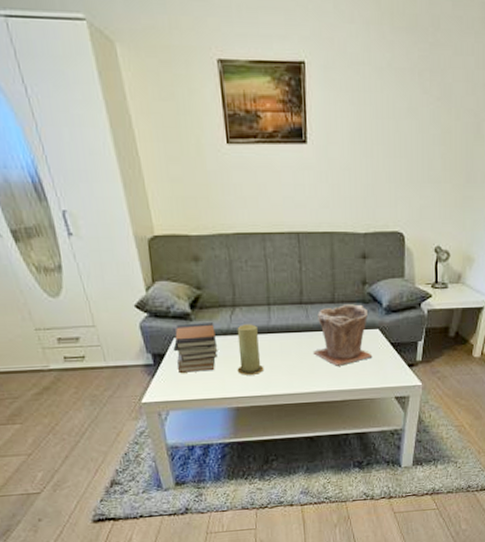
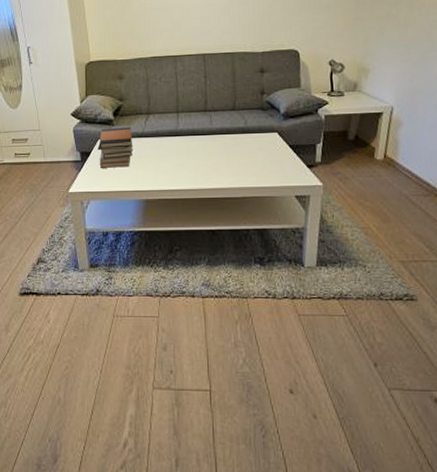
candle: present [237,324,264,375] -> none [149,128,172,172]
plant pot: present [313,304,373,366] -> none [215,111,272,165]

